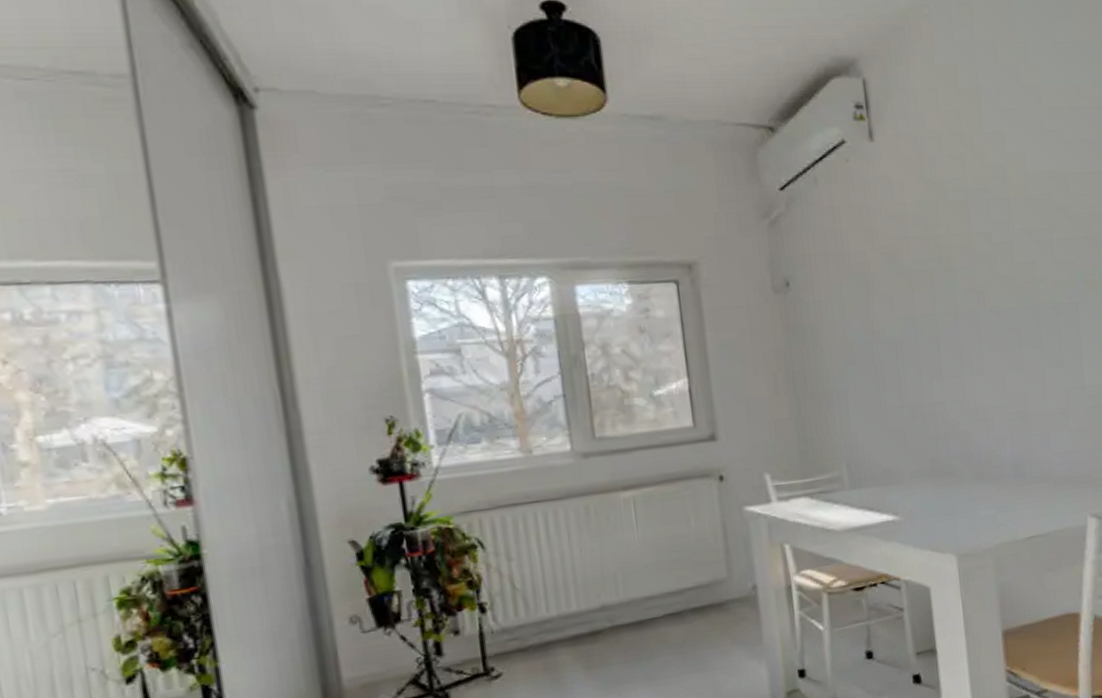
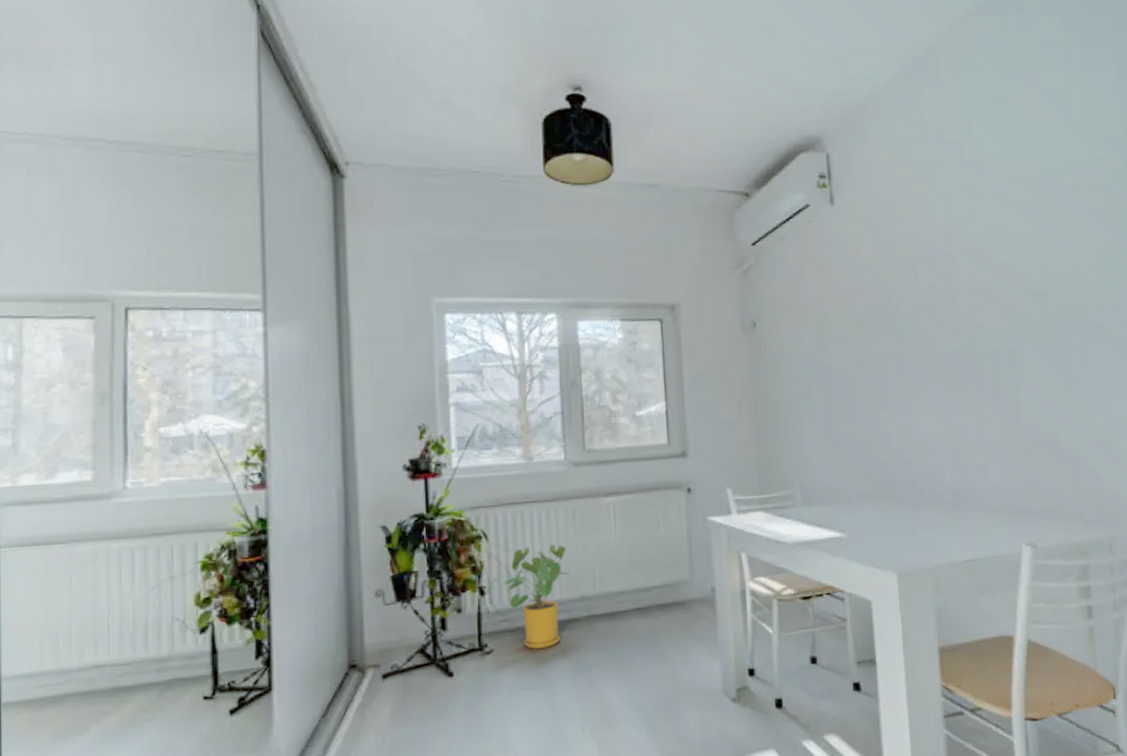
house plant: none [507,549,588,669] -> present [503,544,570,649]

